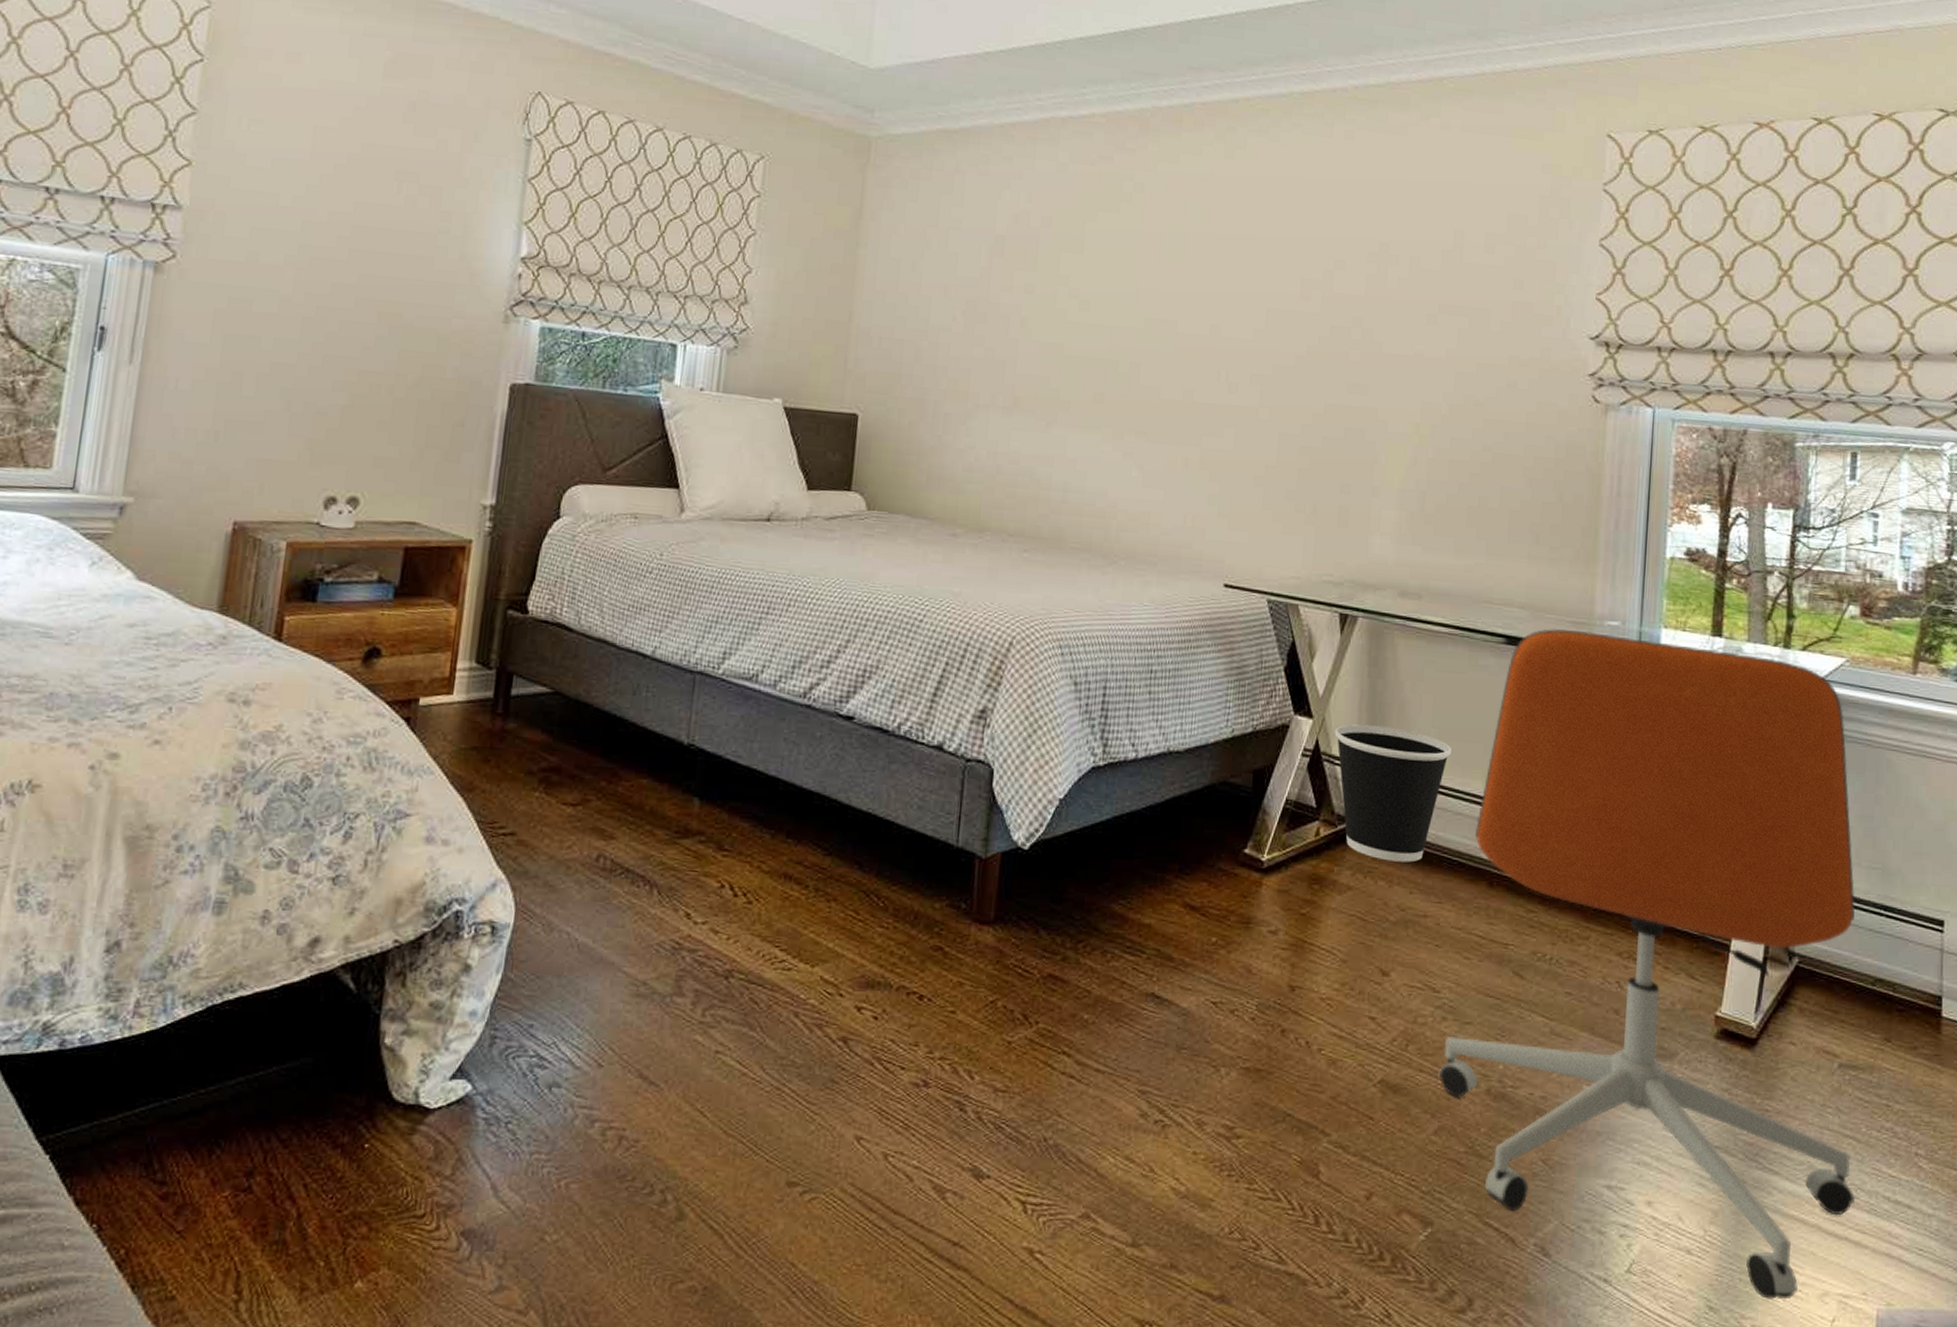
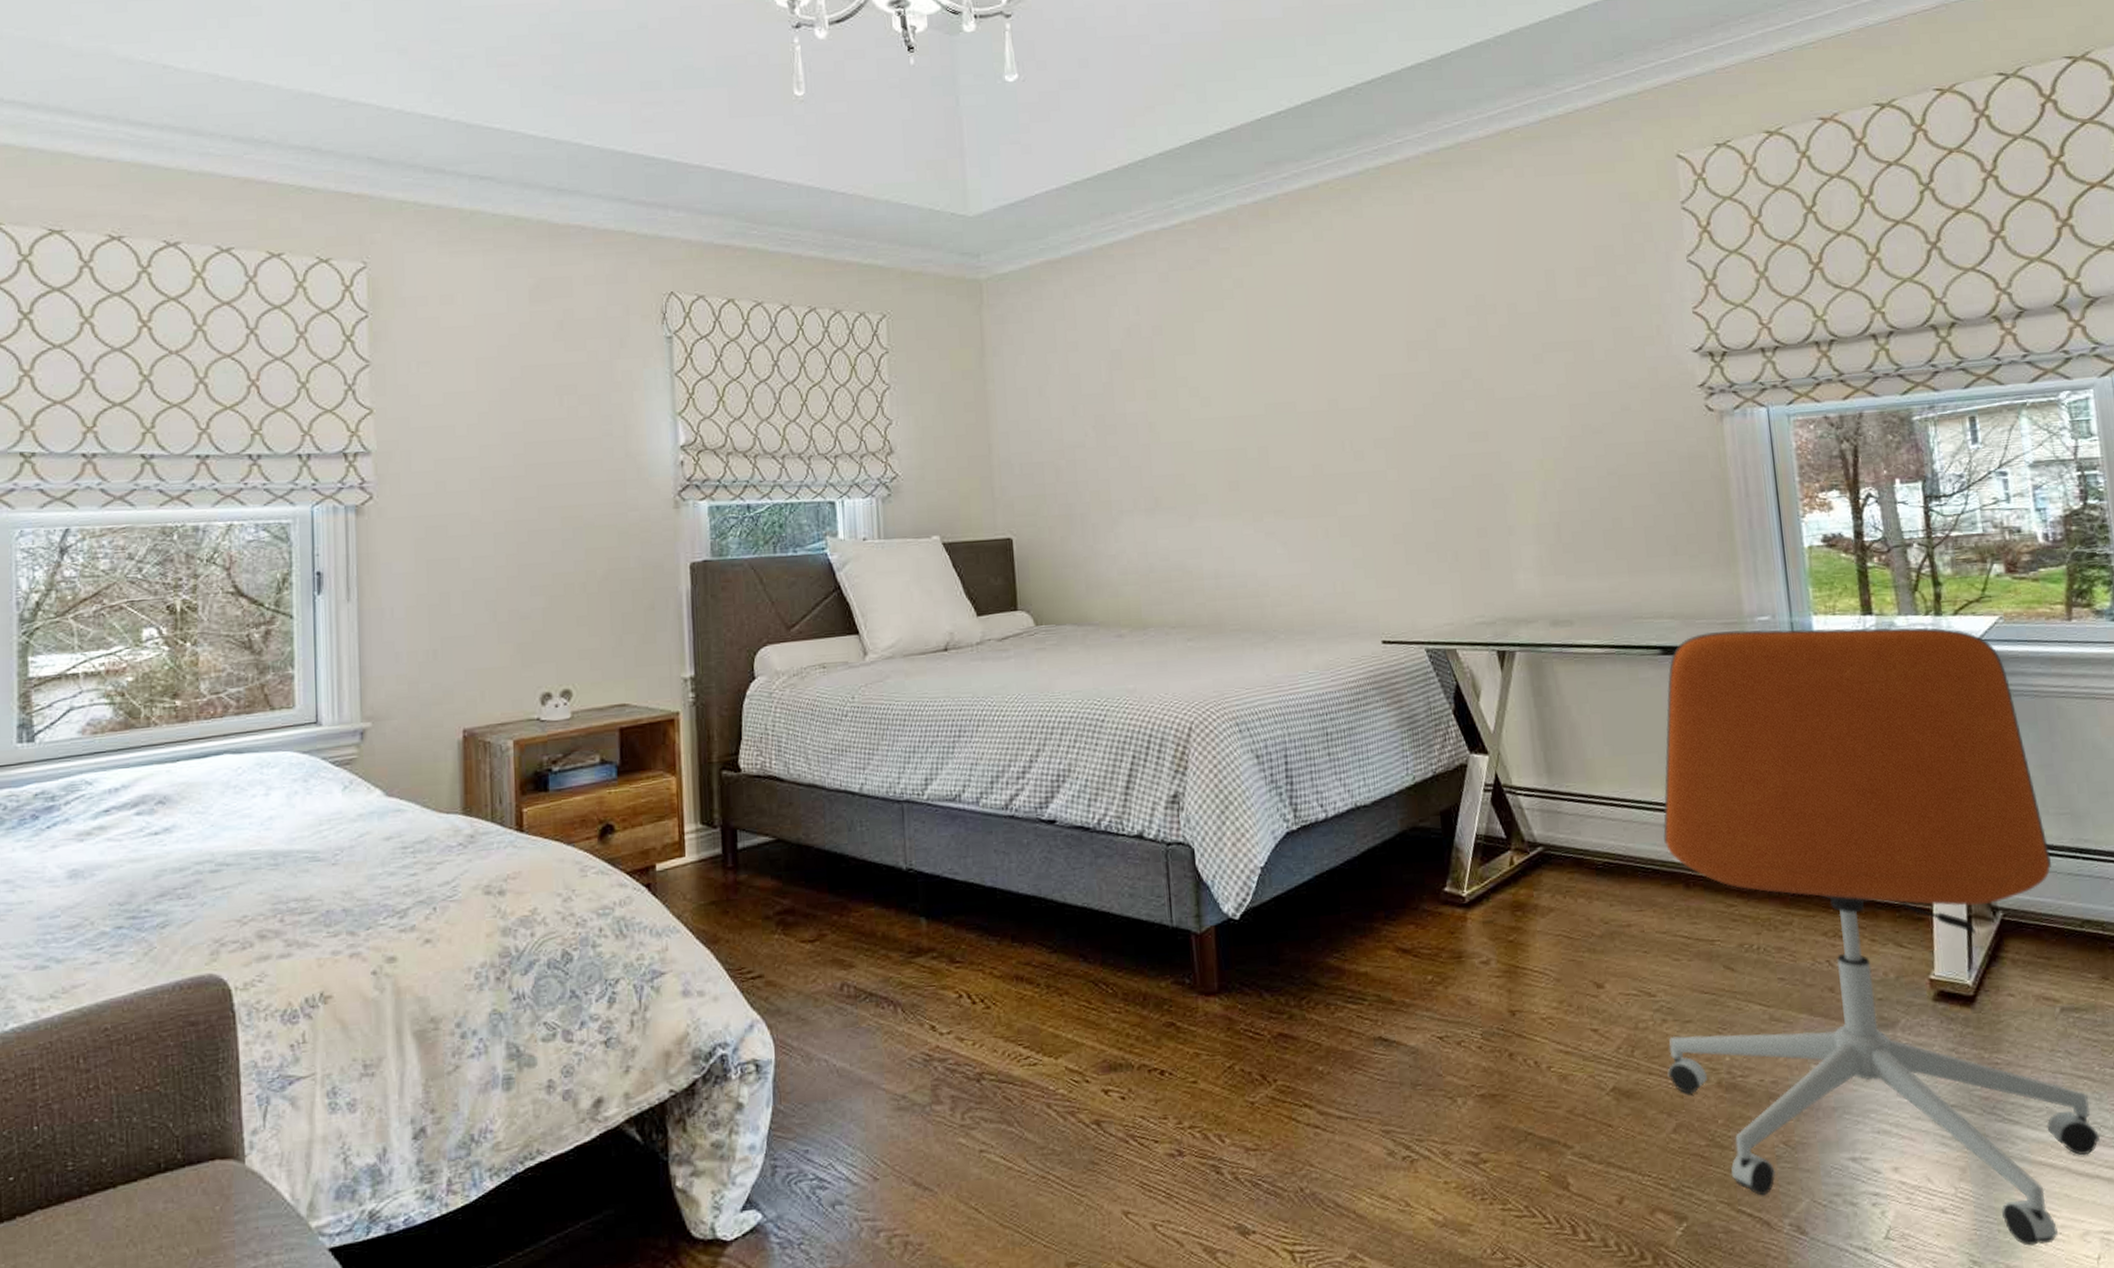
wastebasket: present [1334,724,1452,863] -> none [1511,751,1627,879]

